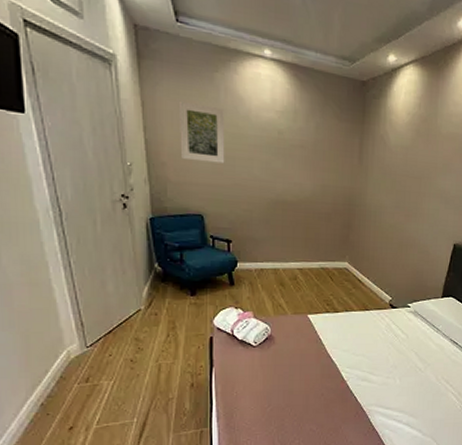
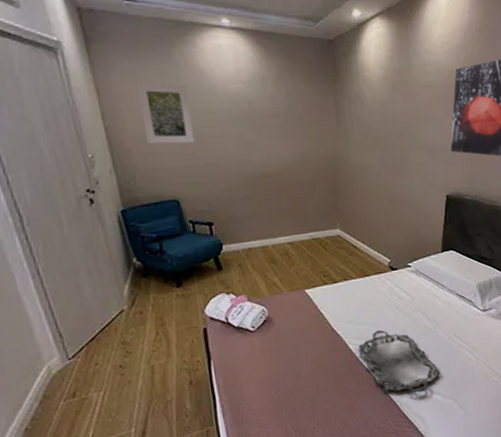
serving tray: none [350,363,424,427] -> present [358,330,441,393]

